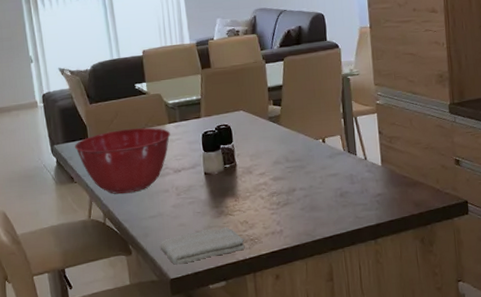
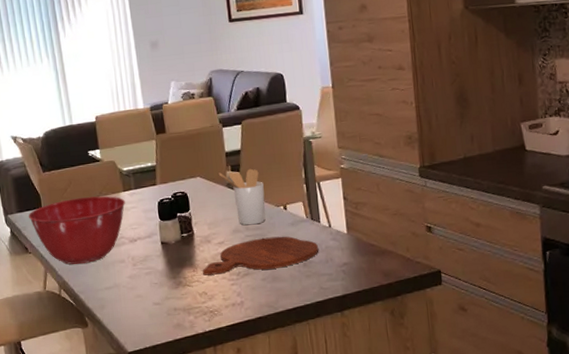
washcloth: present [160,227,245,265] -> none [116,298,204,338]
cutting board: none [243,168,355,205] -> present [202,236,319,276]
utensil holder: none [261,103,305,157] -> present [218,168,266,226]

